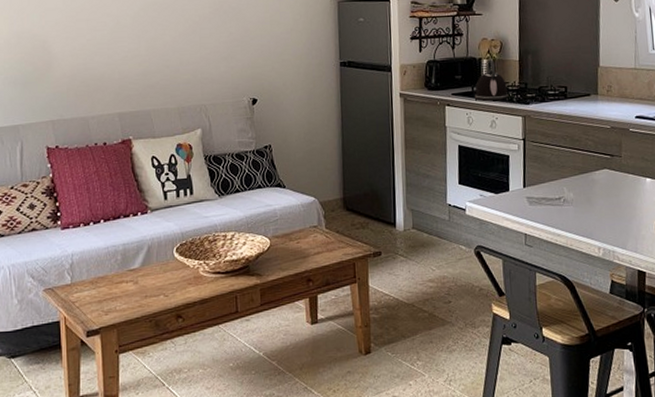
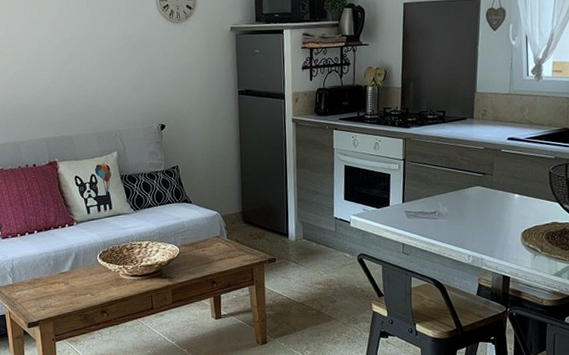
kettle: present [474,59,509,102] -> none [359,86,391,126]

